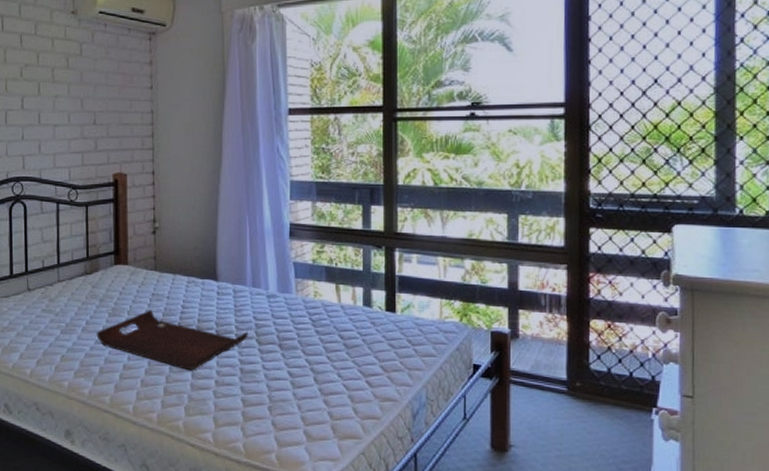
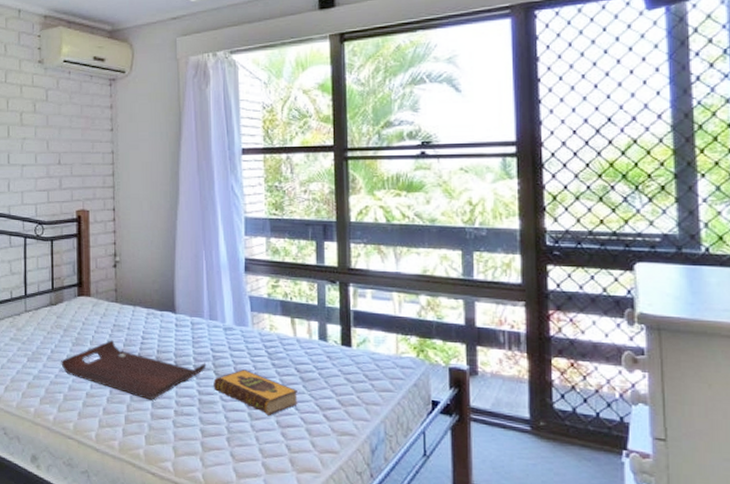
hardback book: none [256,337,341,383] -> present [213,369,298,415]

